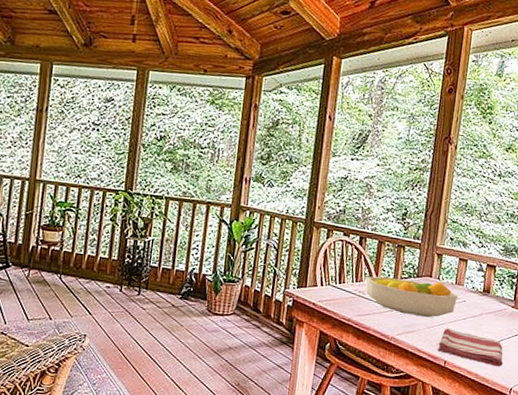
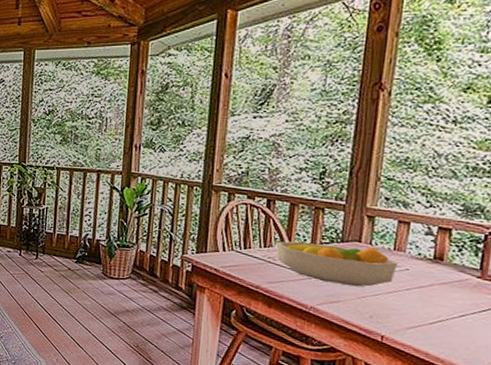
dish towel: present [437,328,503,367] -> none [371,299,466,347]

